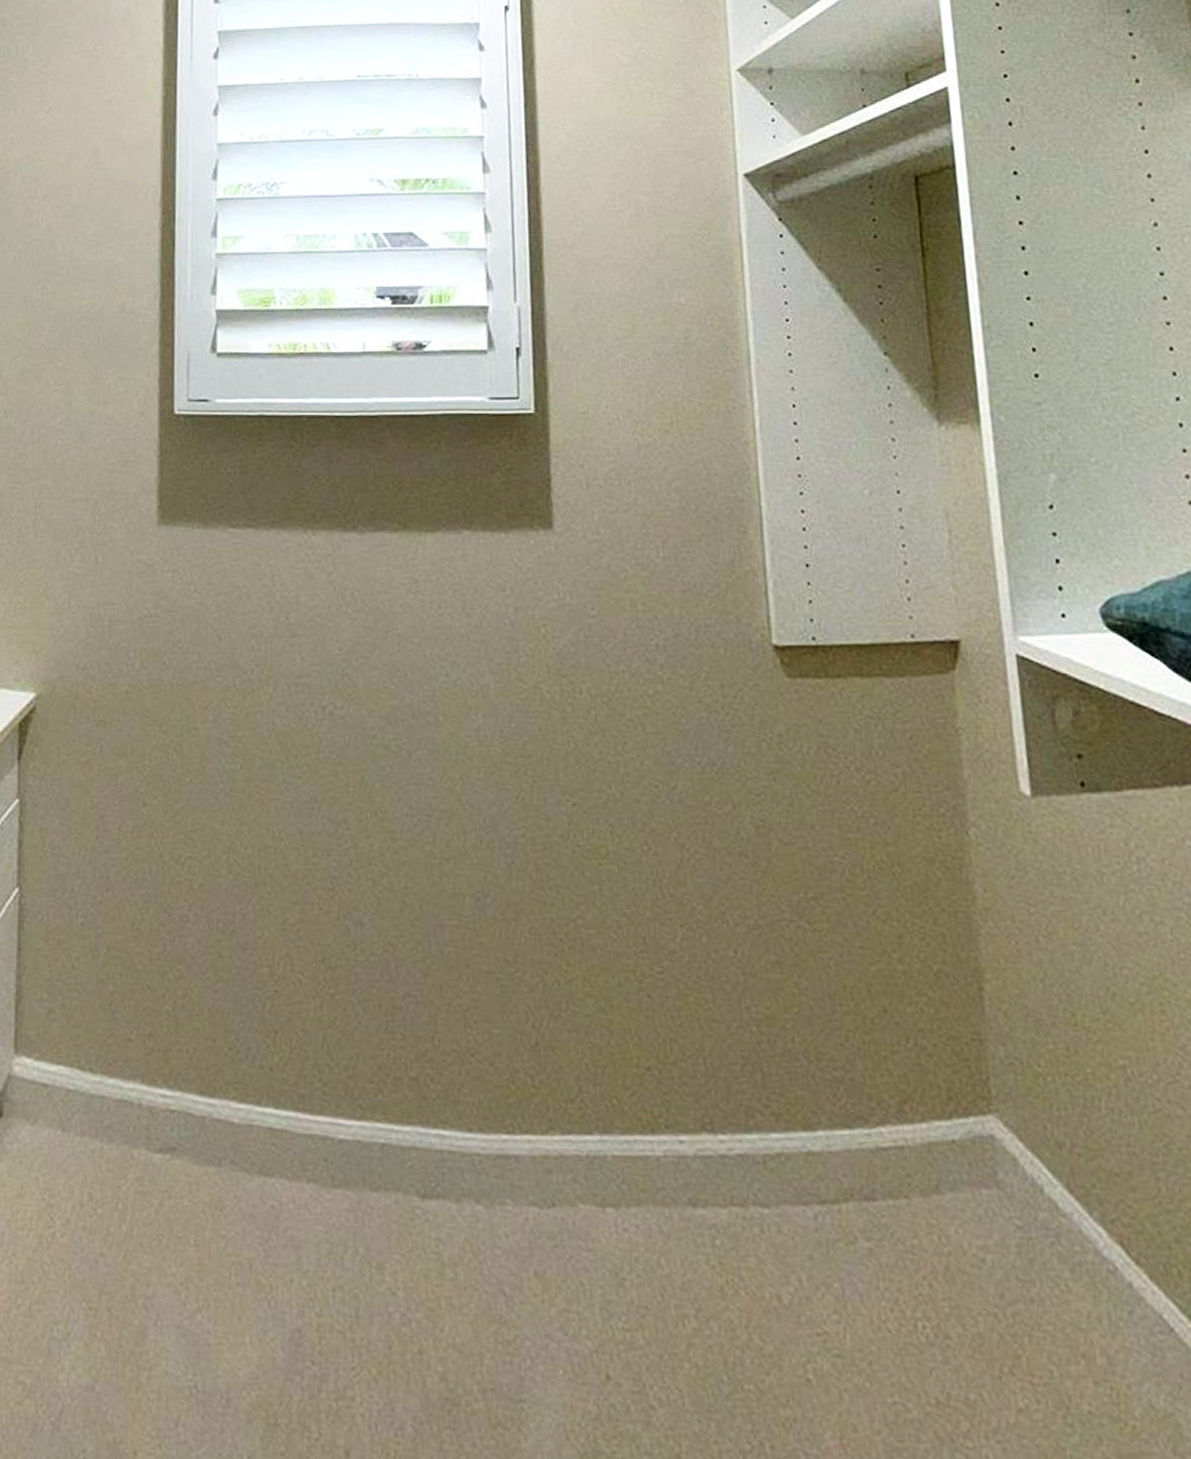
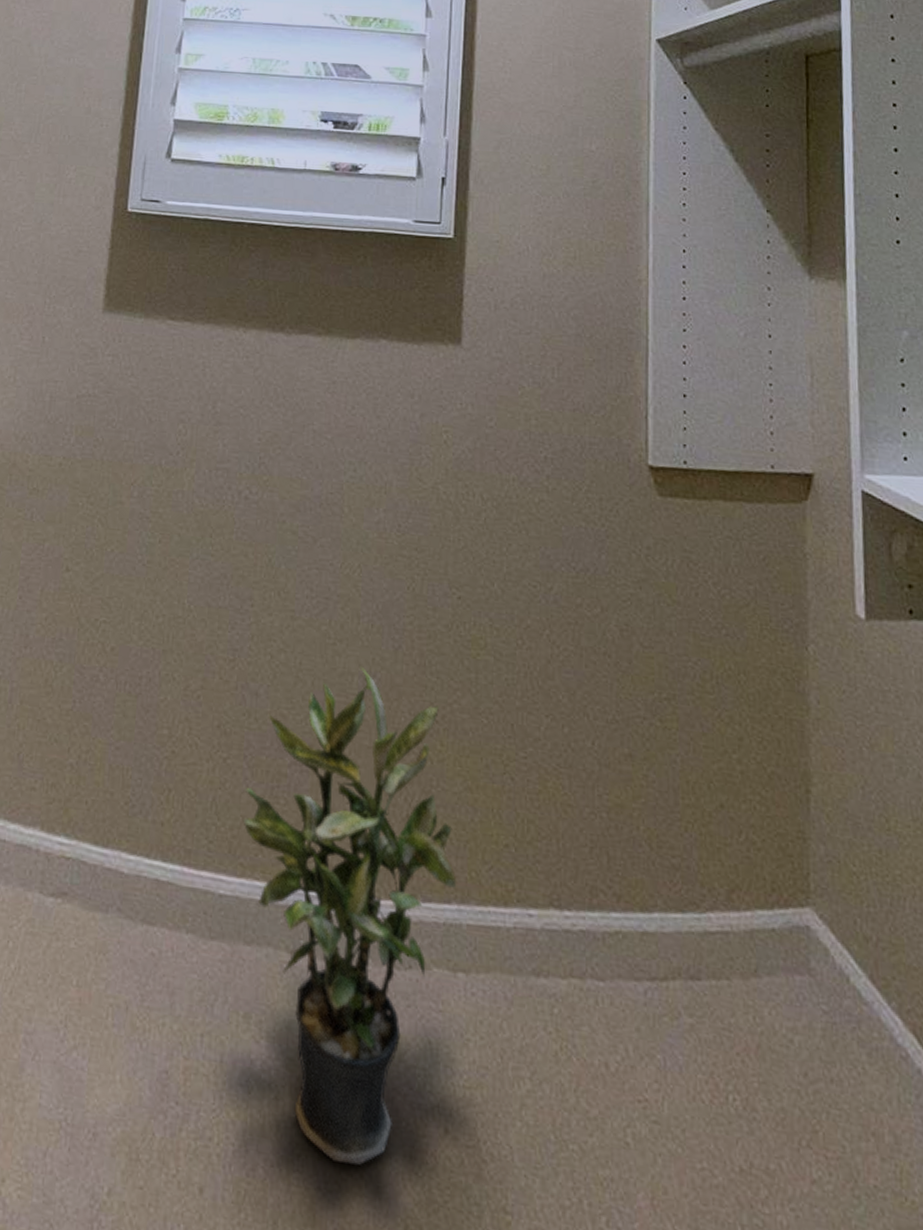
potted plant: none [357,886,598,1420] -> present [243,666,457,1167]

